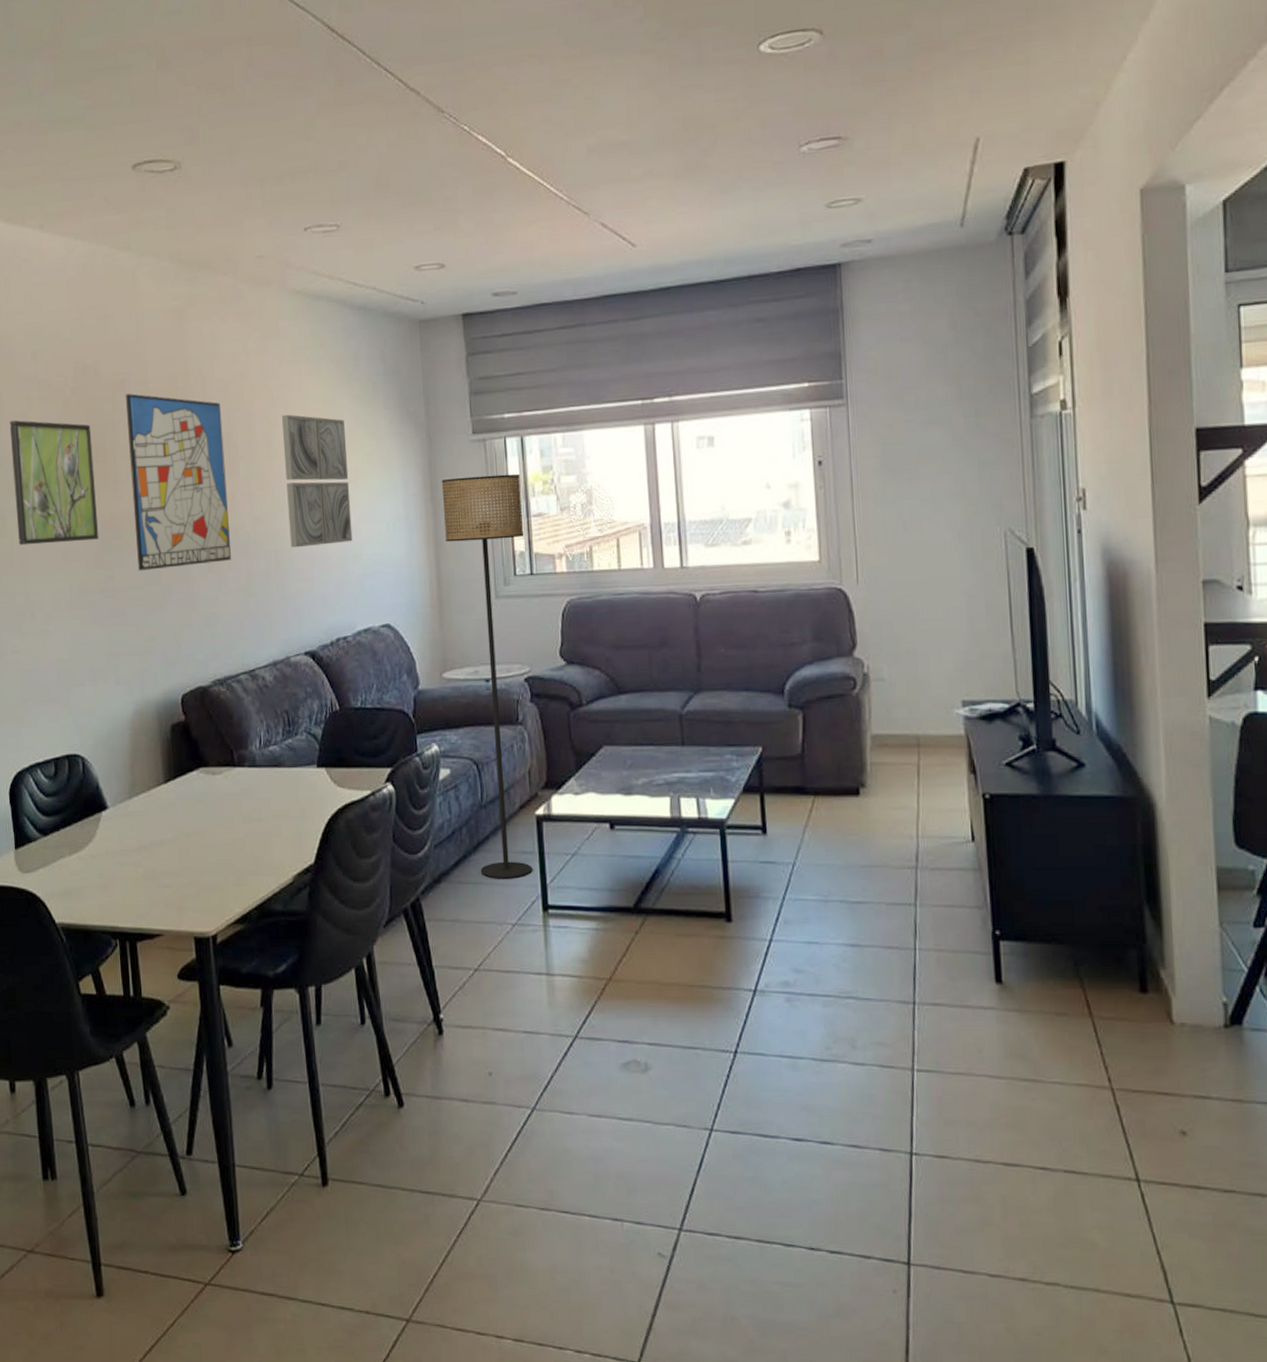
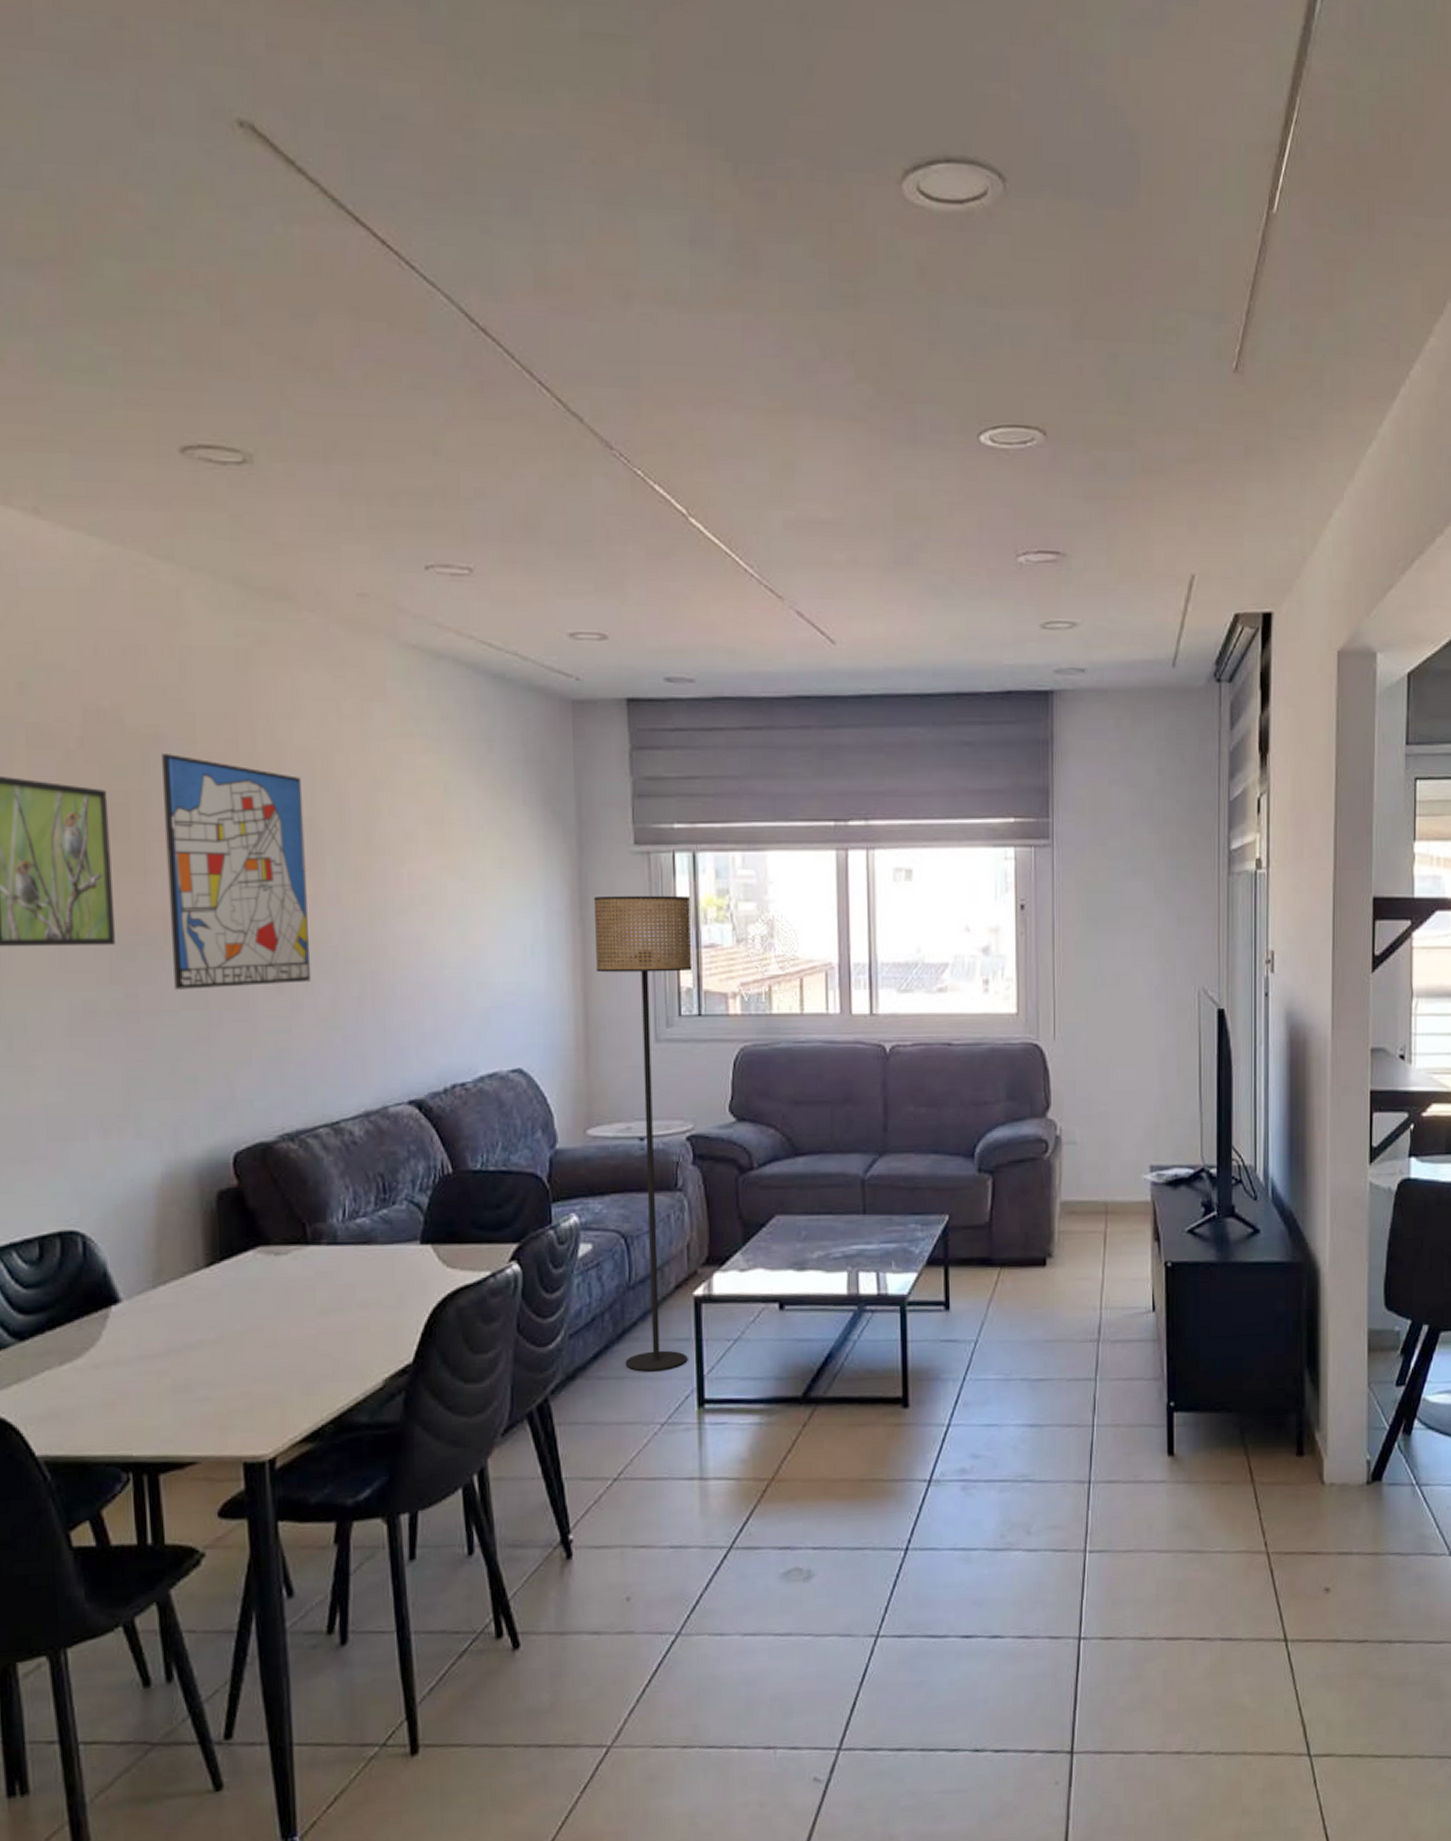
wall art: present [281,414,353,548] -> none [386,800,477,970]

